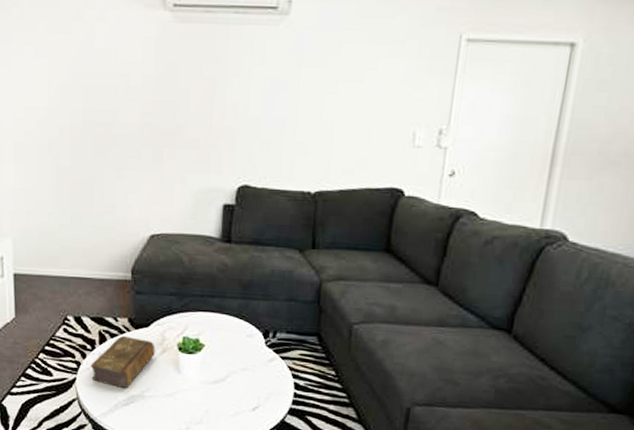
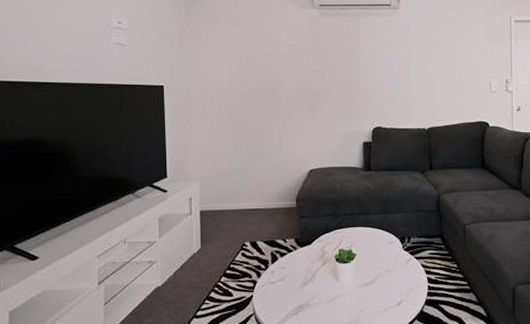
book: present [90,335,156,389] -> none [264,253,318,300]

